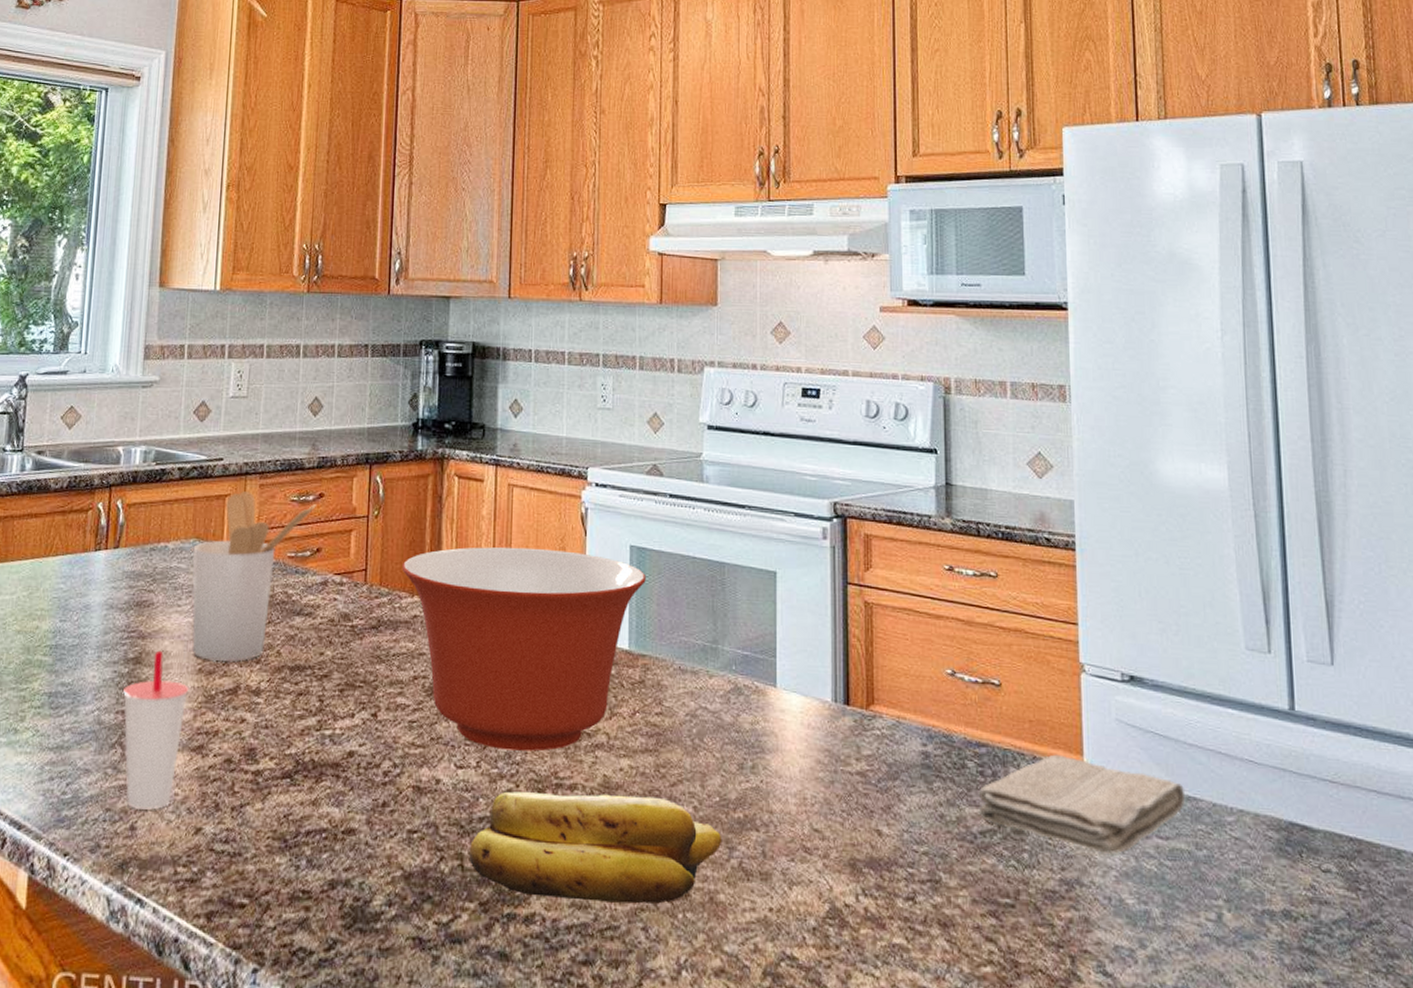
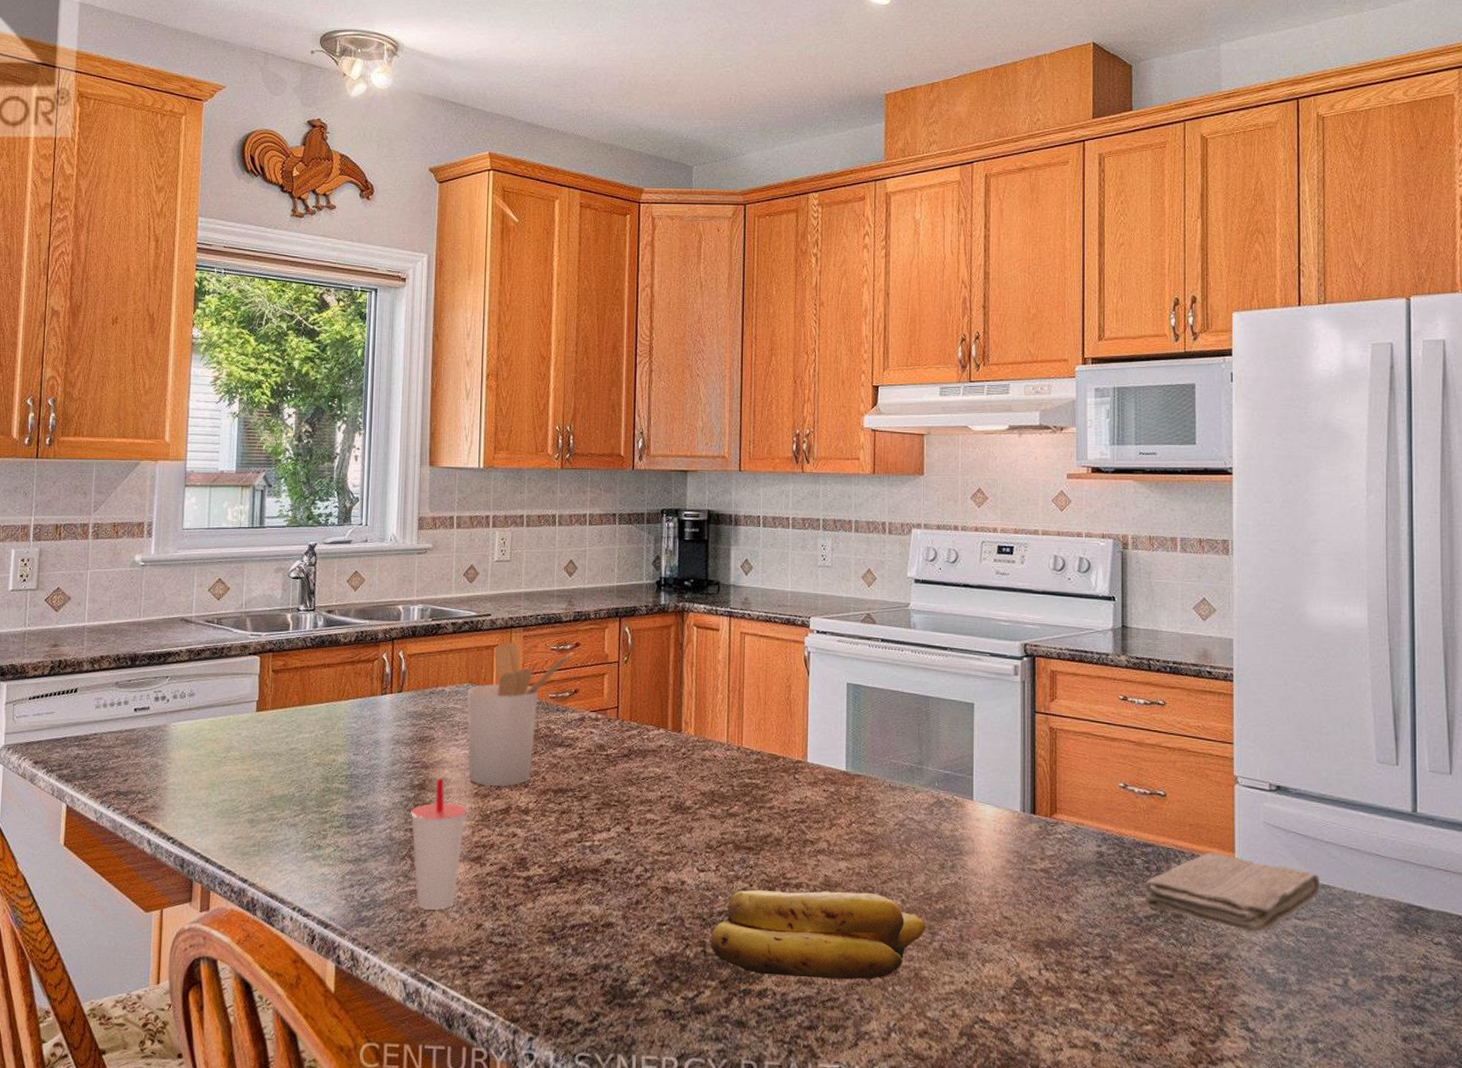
mixing bowl: present [401,547,646,752] -> none [649,686,861,857]

